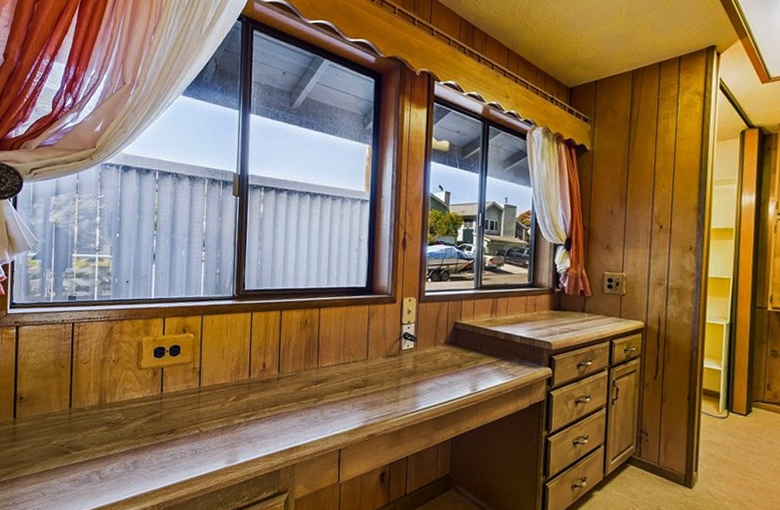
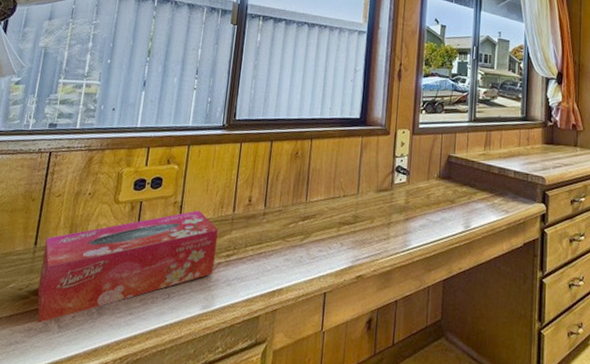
tissue box: none [77,376,236,475] -> present [37,211,218,323]

